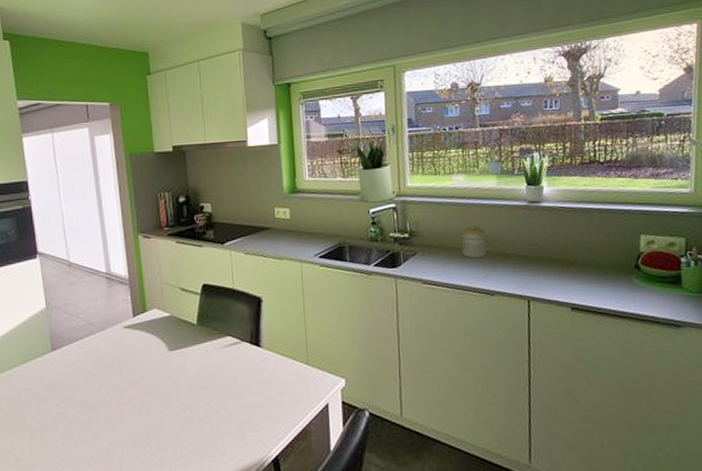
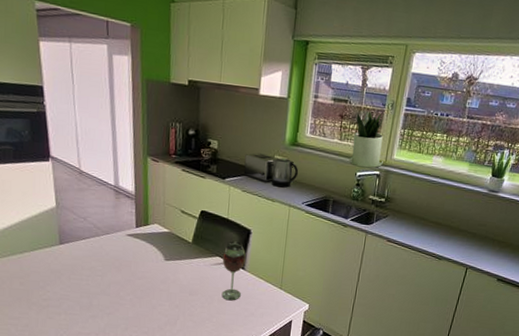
wineglass: none [233,314,261,390] -> present [221,241,246,301]
toaster: none [242,207,279,240] -> present [243,153,278,183]
kettle: none [274,208,304,242] -> present [271,158,299,188]
jar: present [461,225,487,259] -> none [424,201,448,229]

